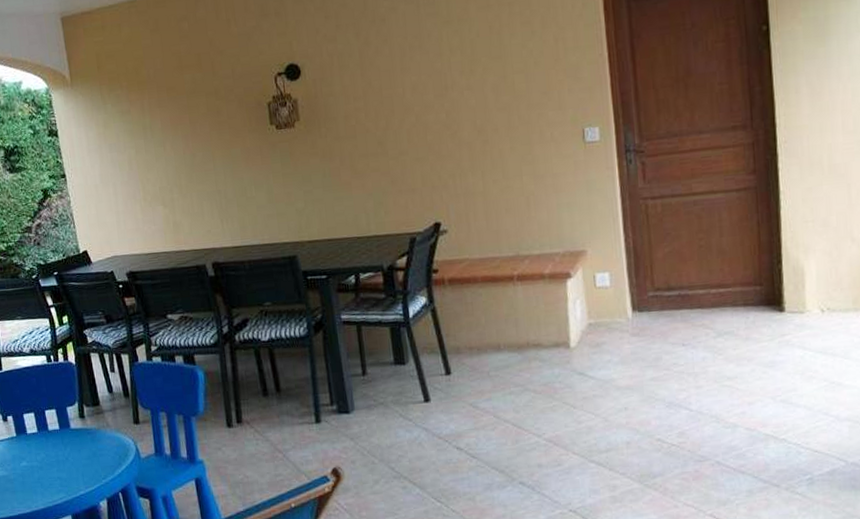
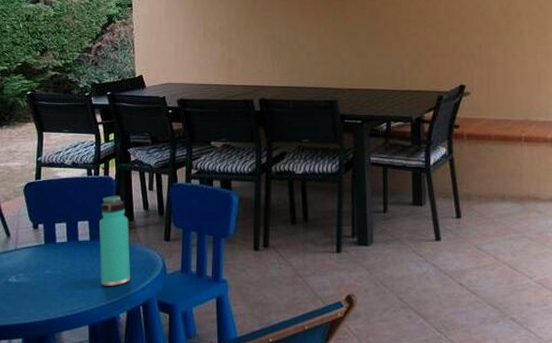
thermos bottle: none [65,380,105,475] -> present [98,195,131,286]

